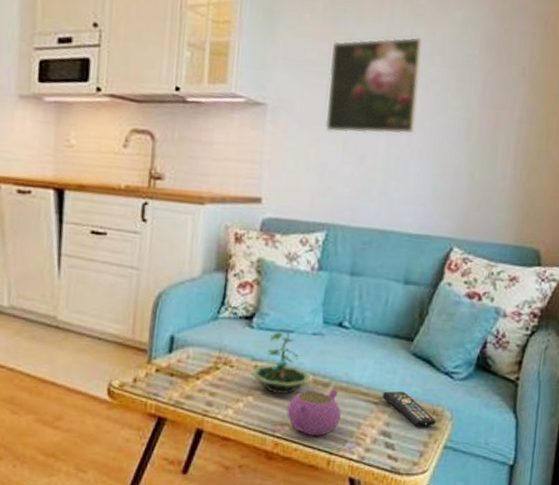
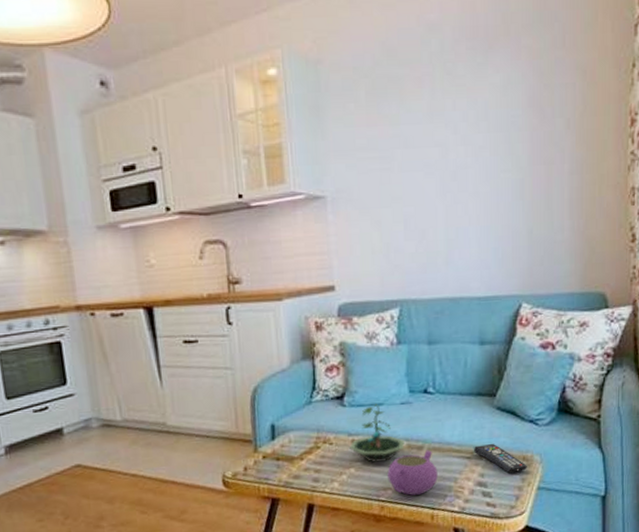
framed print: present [325,36,423,134] -> none [379,106,471,214]

